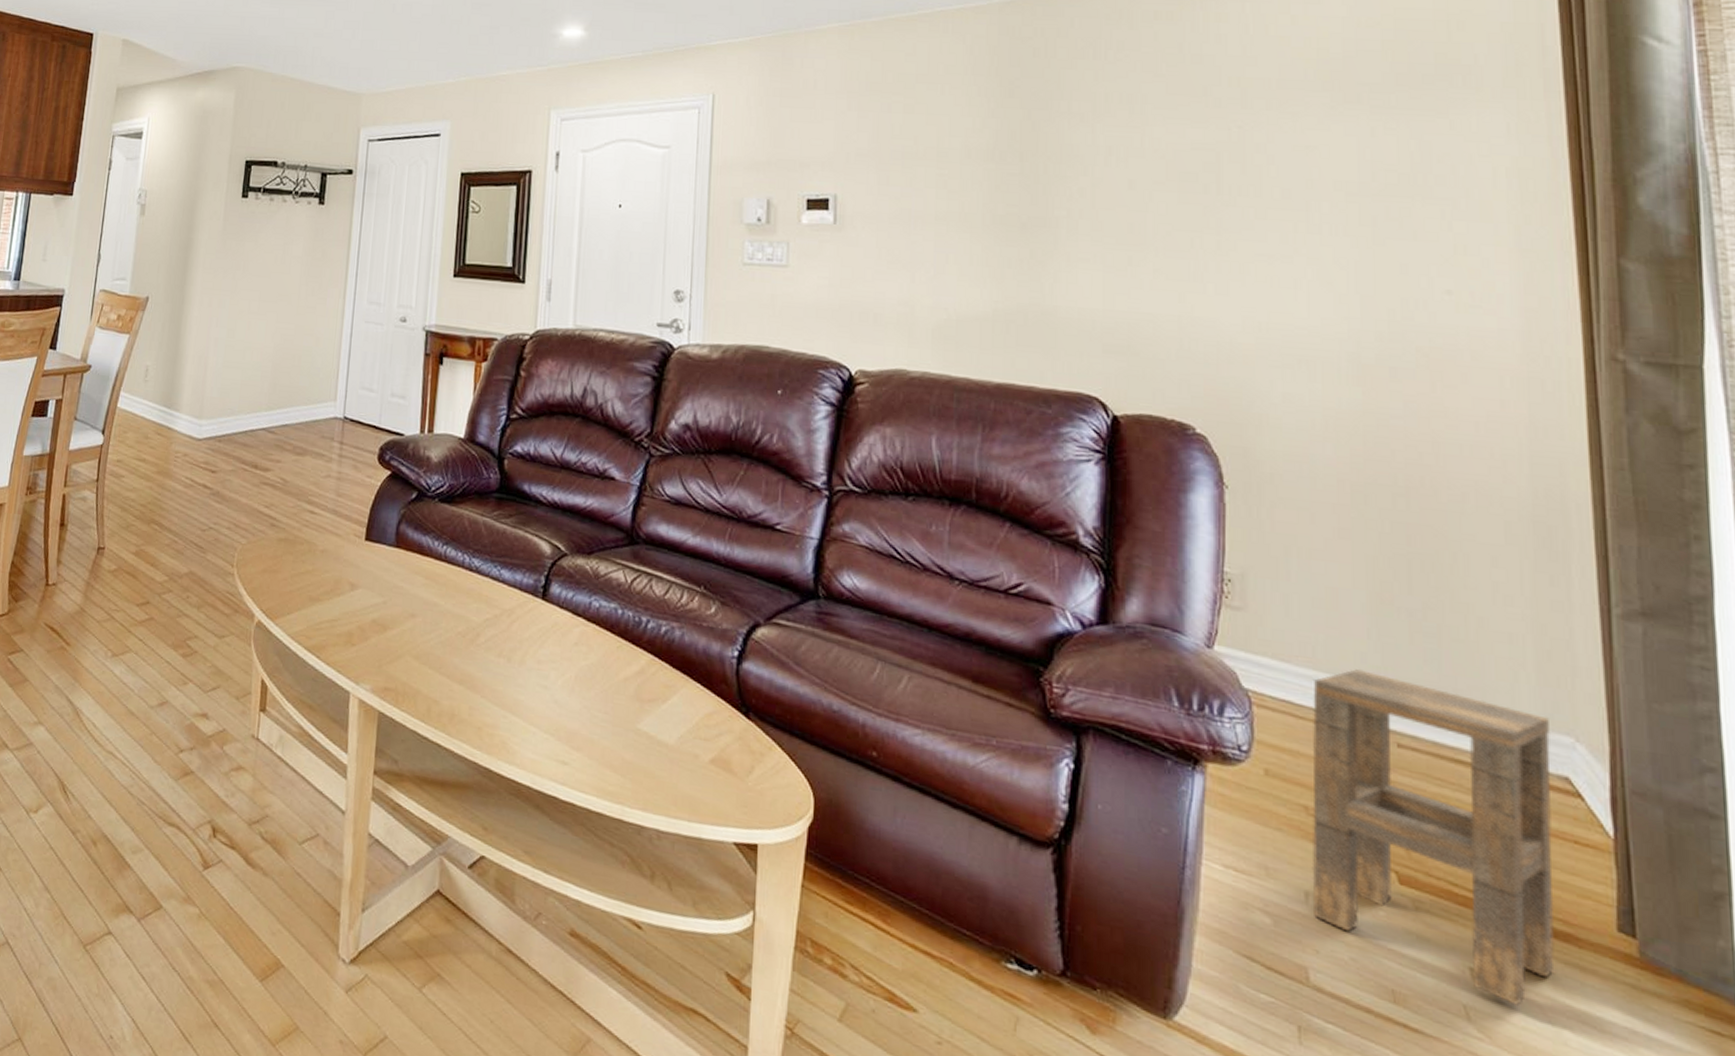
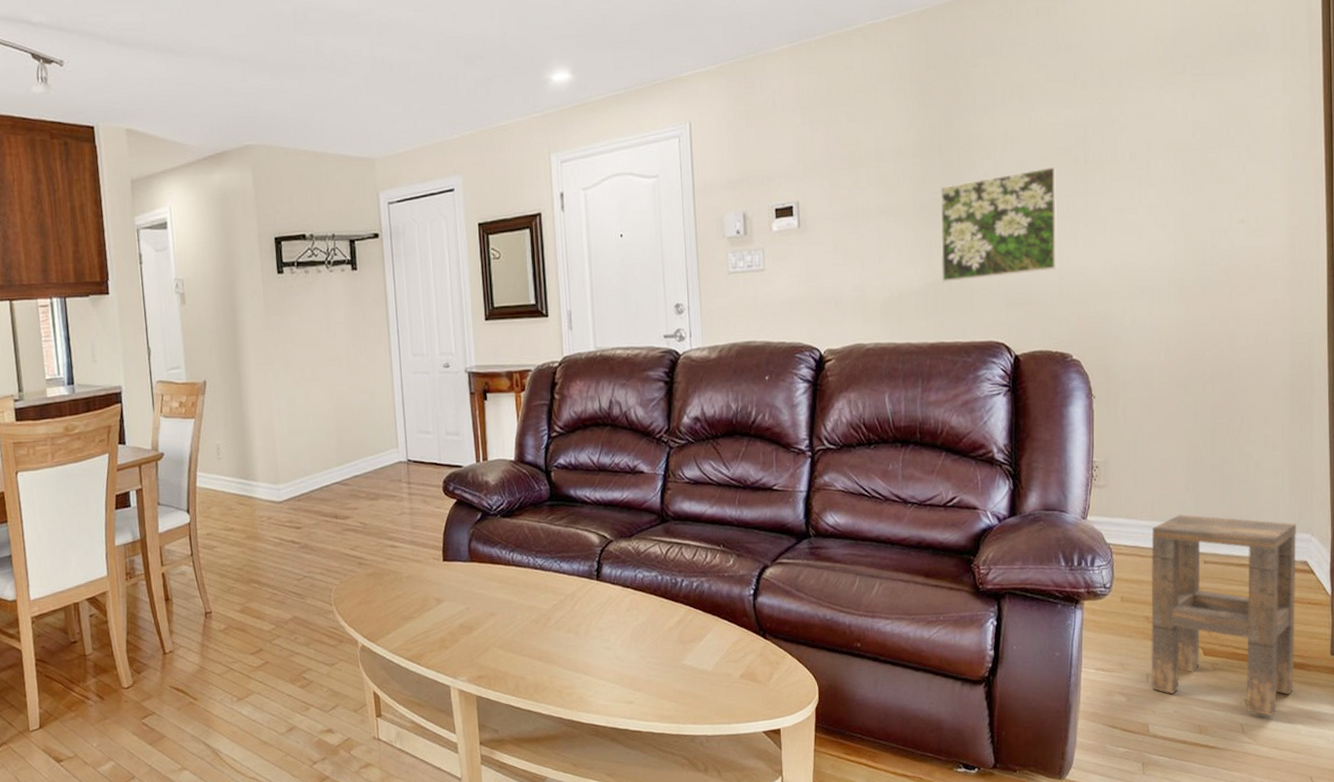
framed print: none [1015,193,1178,317] -> present [940,166,1057,283]

